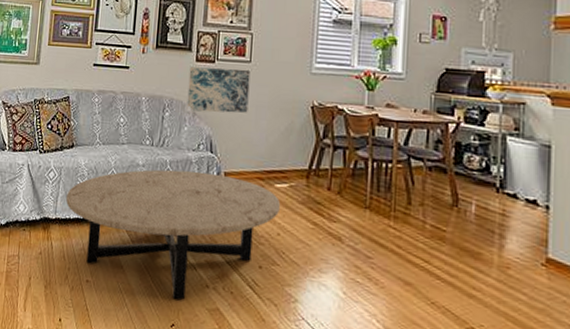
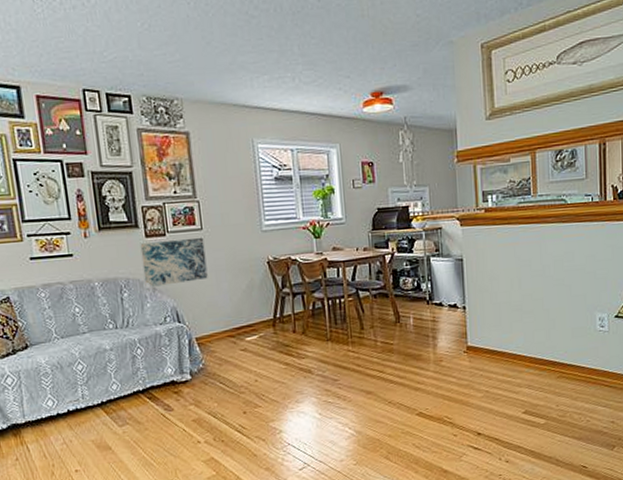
coffee table: present [66,169,281,301] -> none [32,340,255,462]

